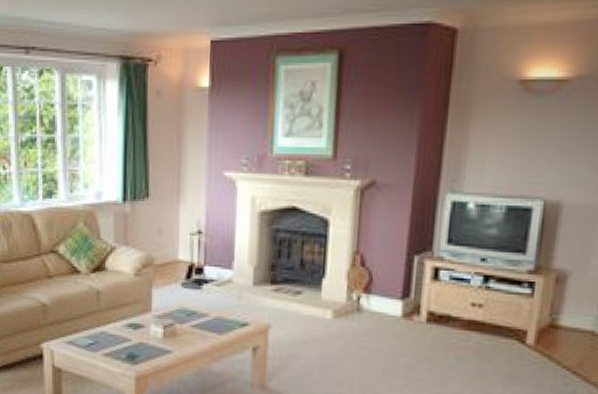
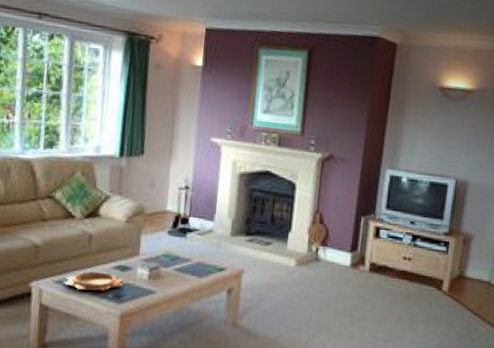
decorative bowl: none [74,330,136,353] -> present [63,271,123,292]

